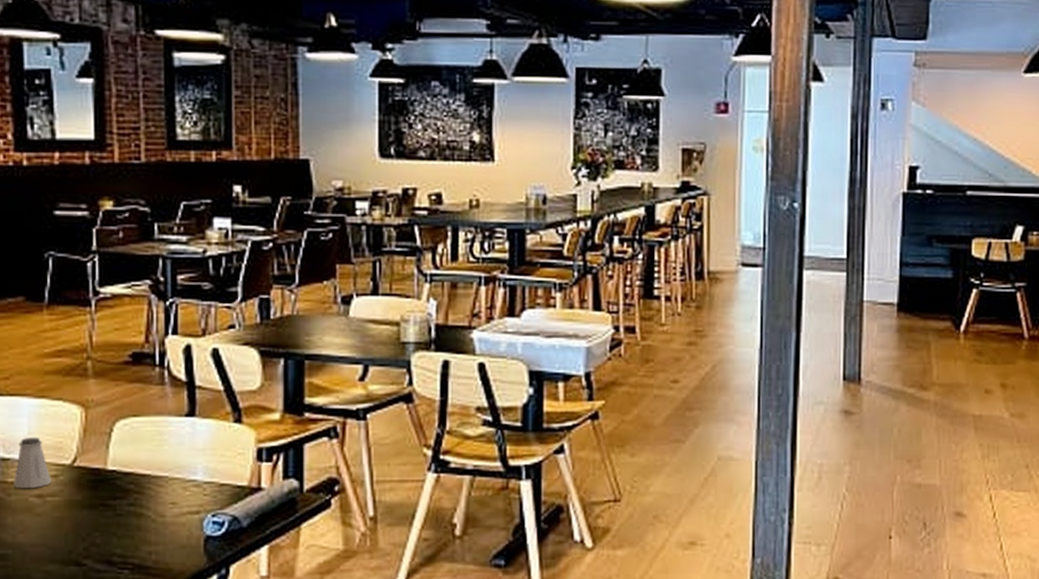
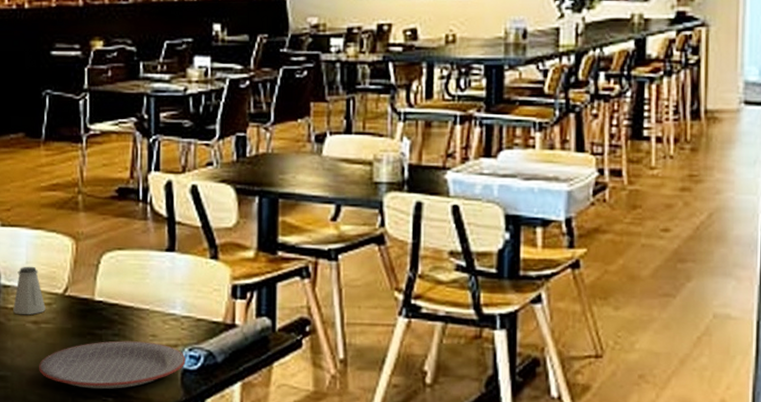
plate: none [45,510,209,562] -> present [39,340,186,390]

